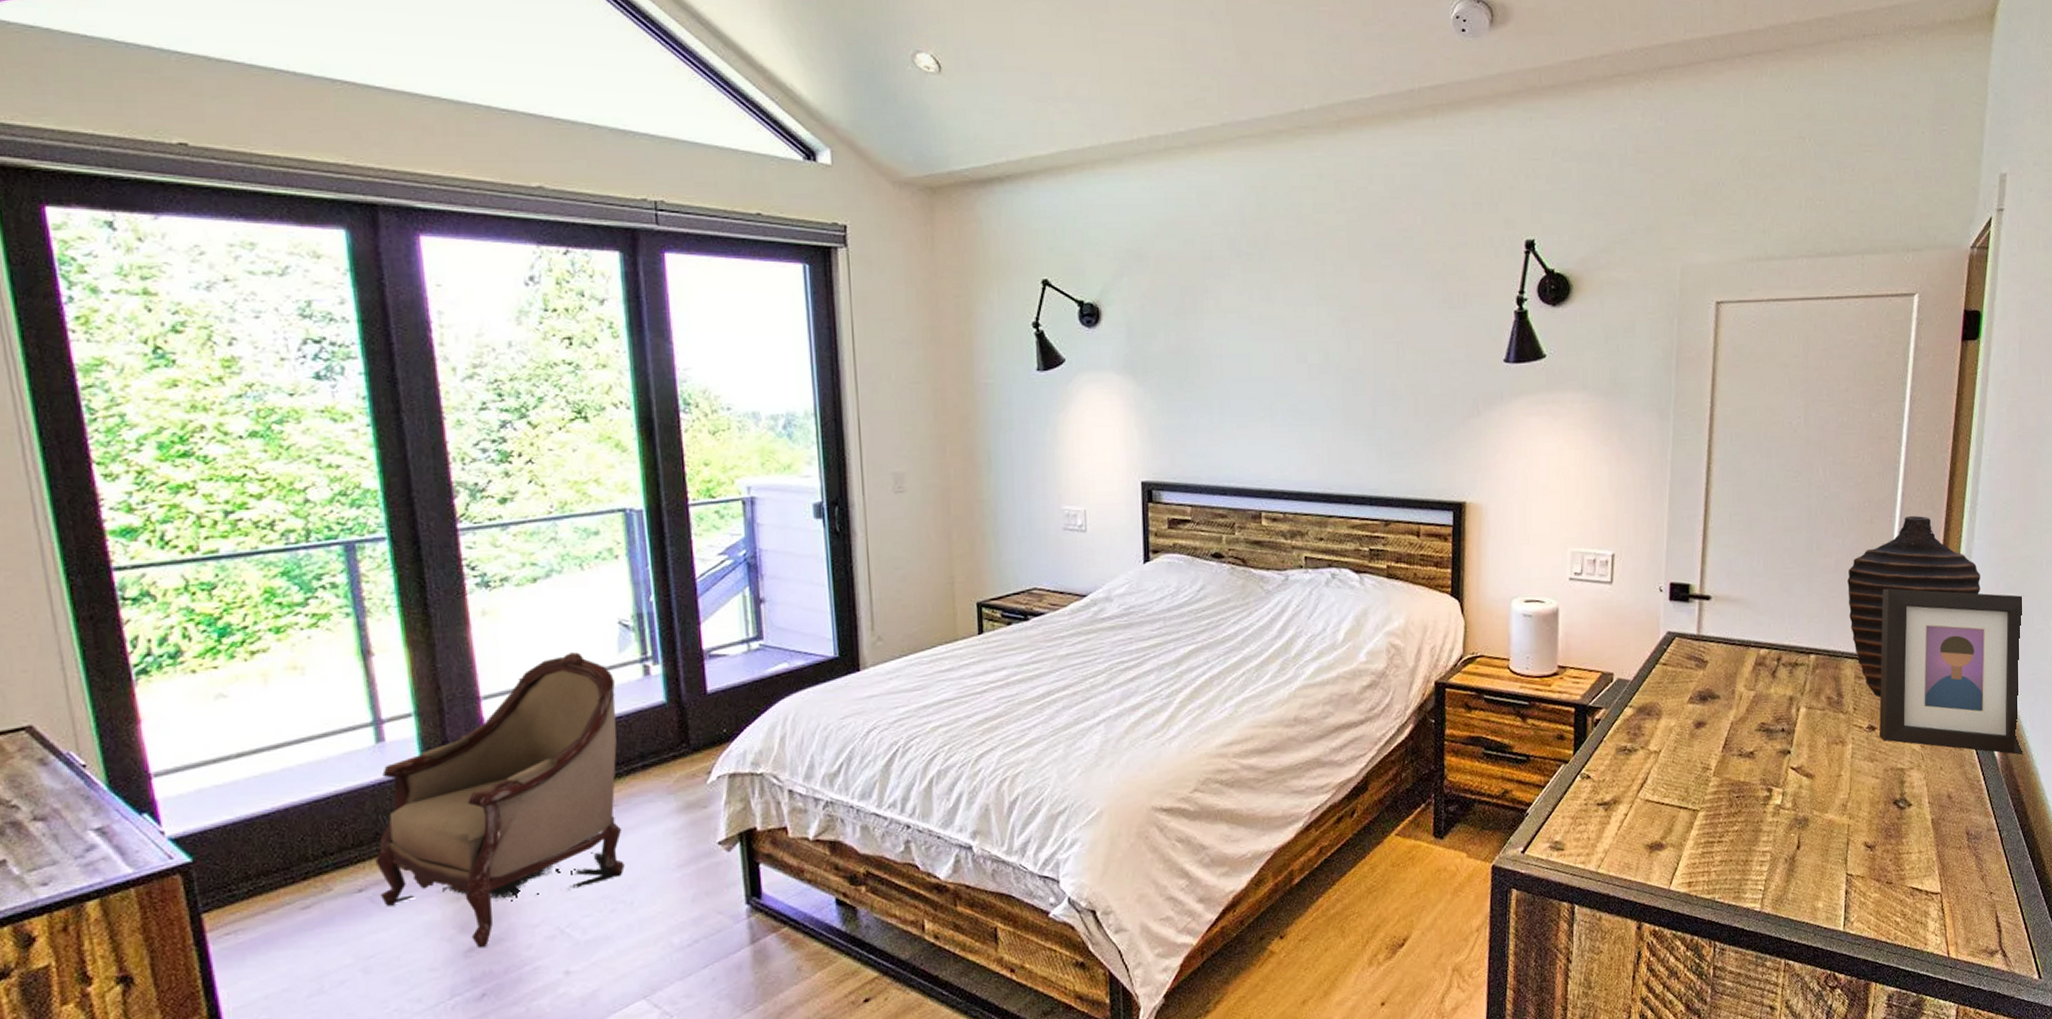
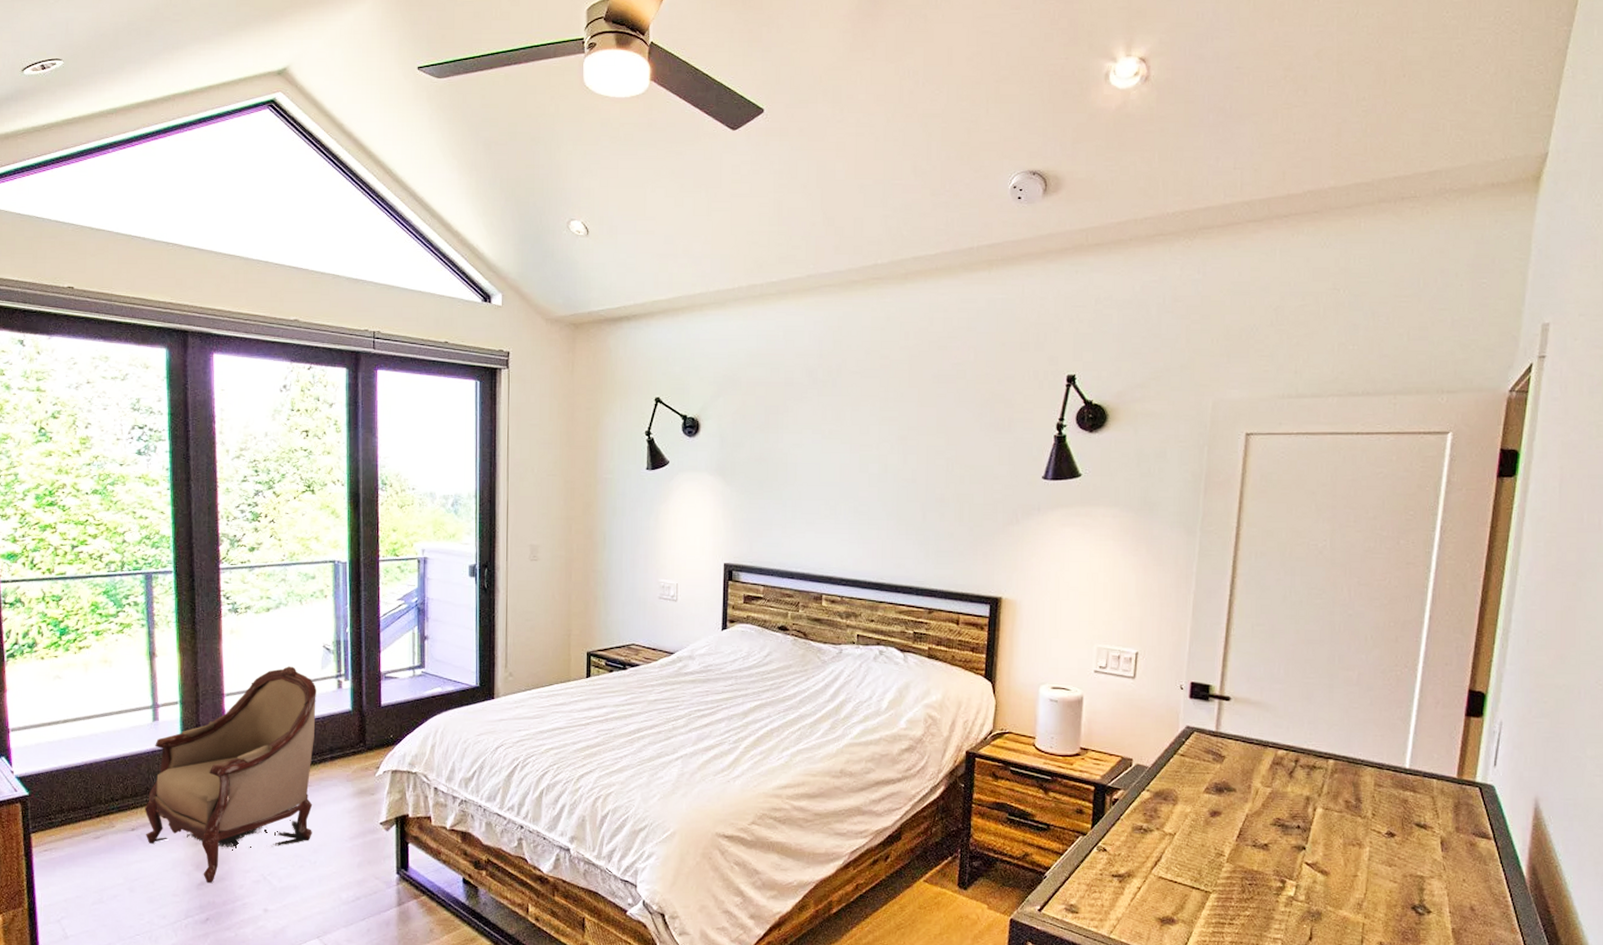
decorative vase: present [1847,516,1981,698] -> none [1369,638,1512,807]
picture frame: present [1879,588,2025,756] -> none [1399,704,1557,878]

